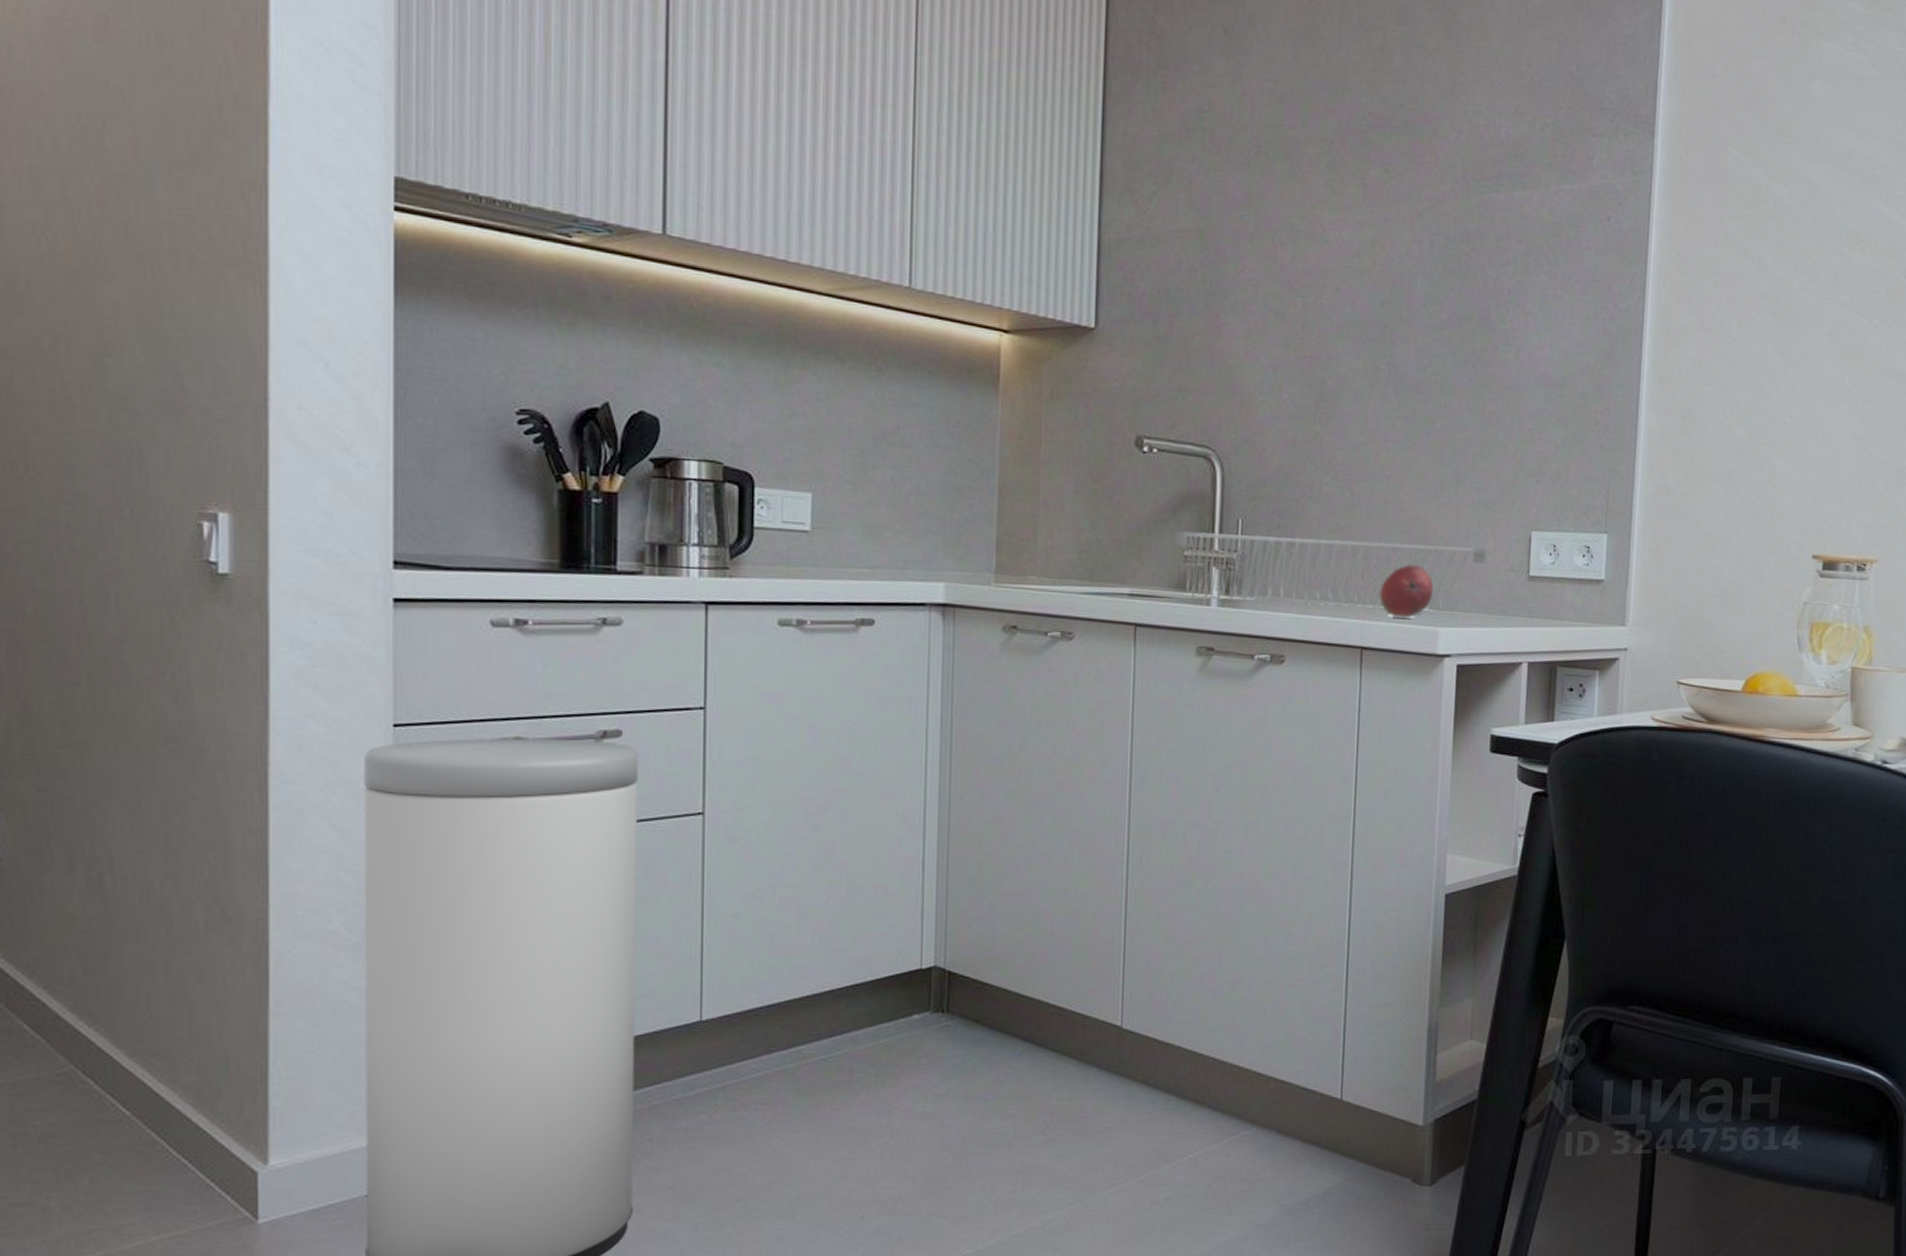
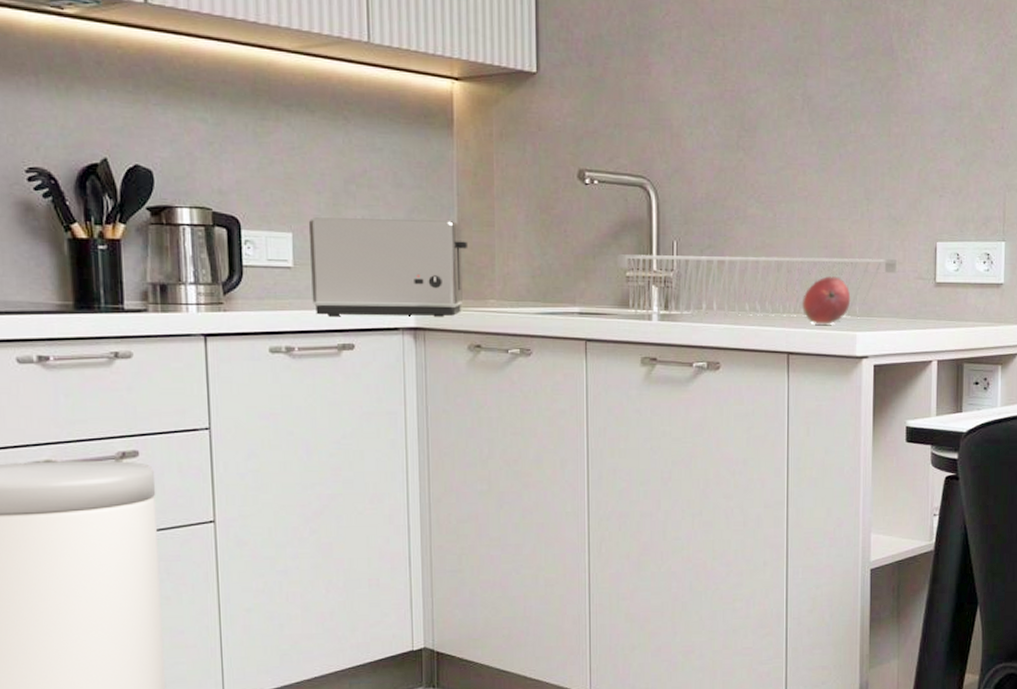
toaster: none [830,477,1009,593] -> present [308,217,469,317]

